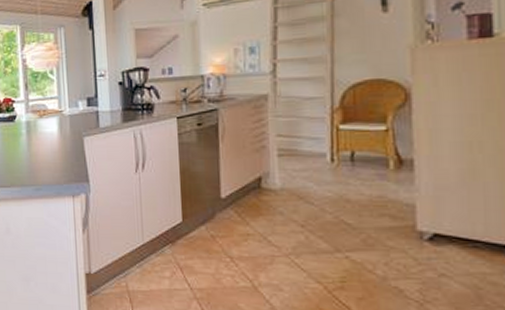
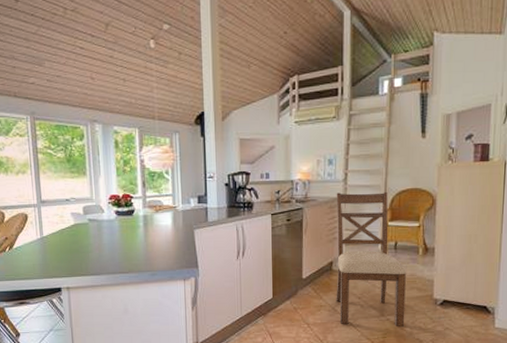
chair: none [262,84,374,268] -> present [336,191,407,326]

